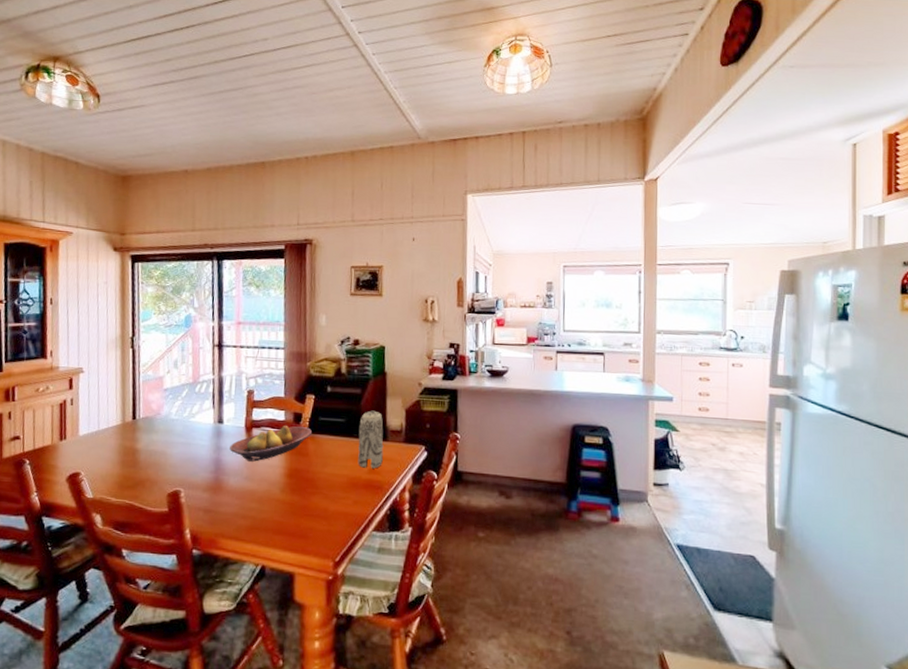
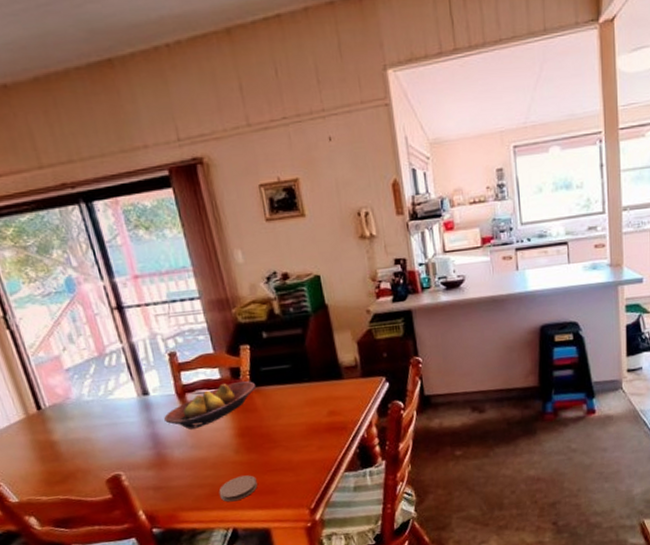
coaster: none [257,514,293,539] -> present [218,475,258,502]
toy elephant: present [357,410,384,469] -> none [307,349,342,412]

